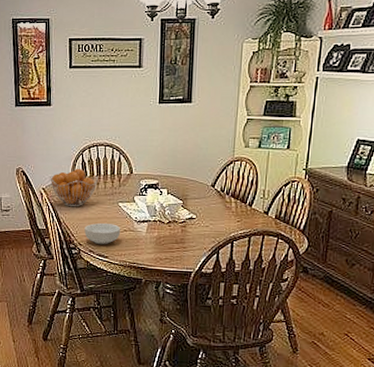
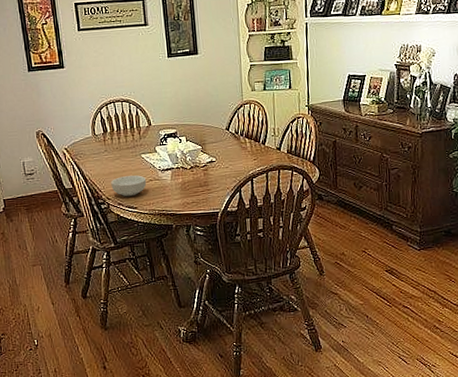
fruit basket: present [50,168,98,207] -> none [71,125,119,164]

